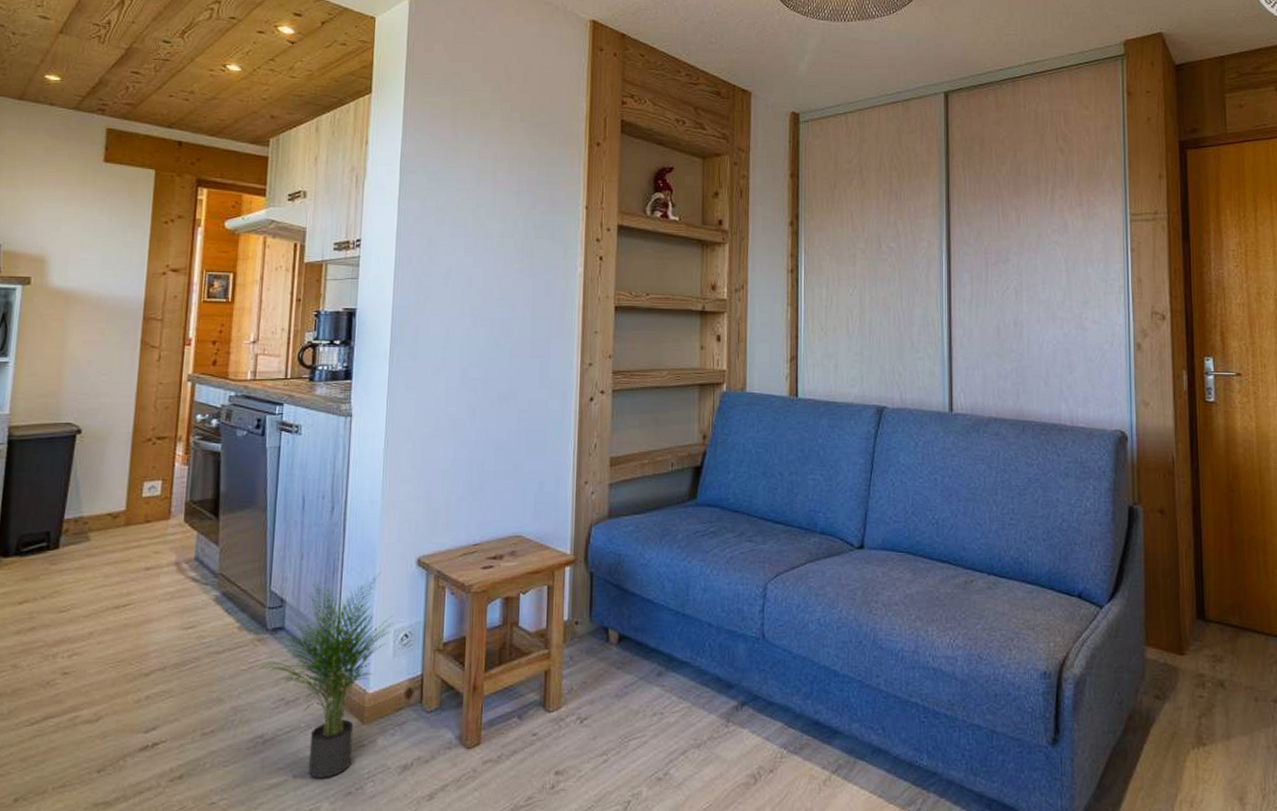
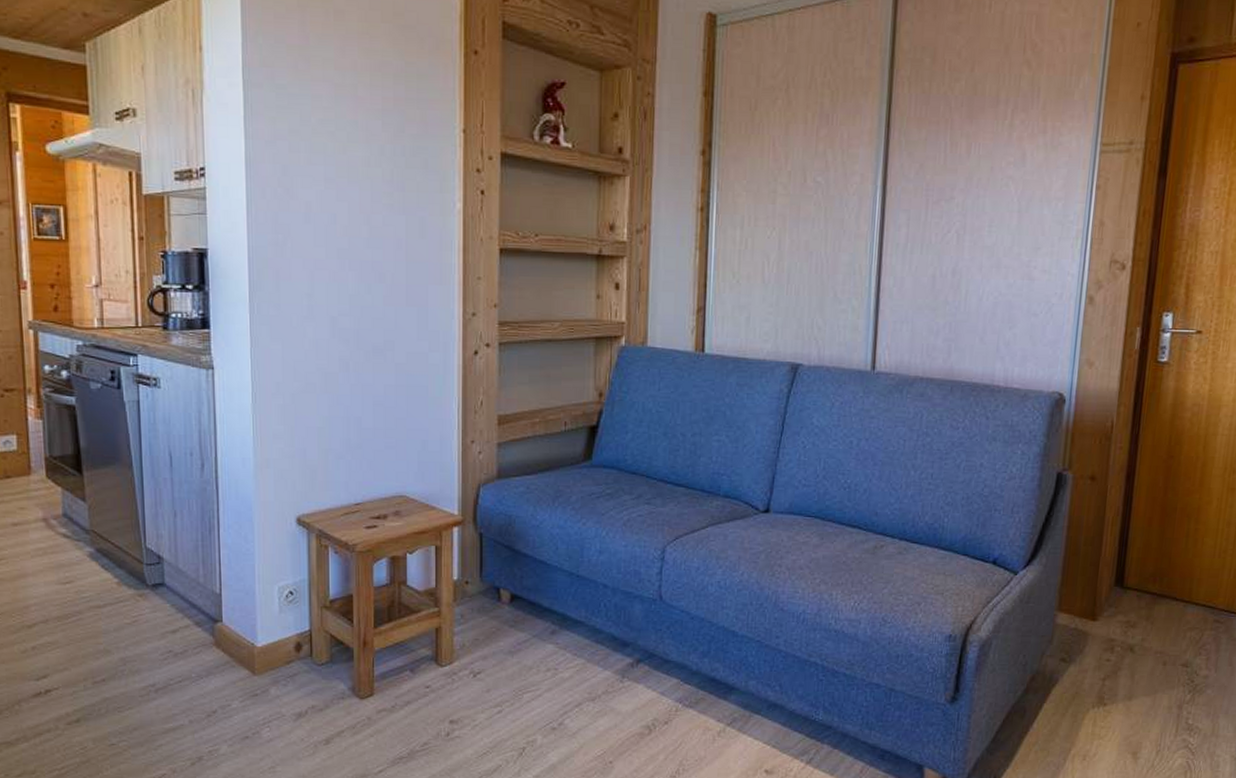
potted plant: present [255,571,394,778] -> none [139,530,278,724]

